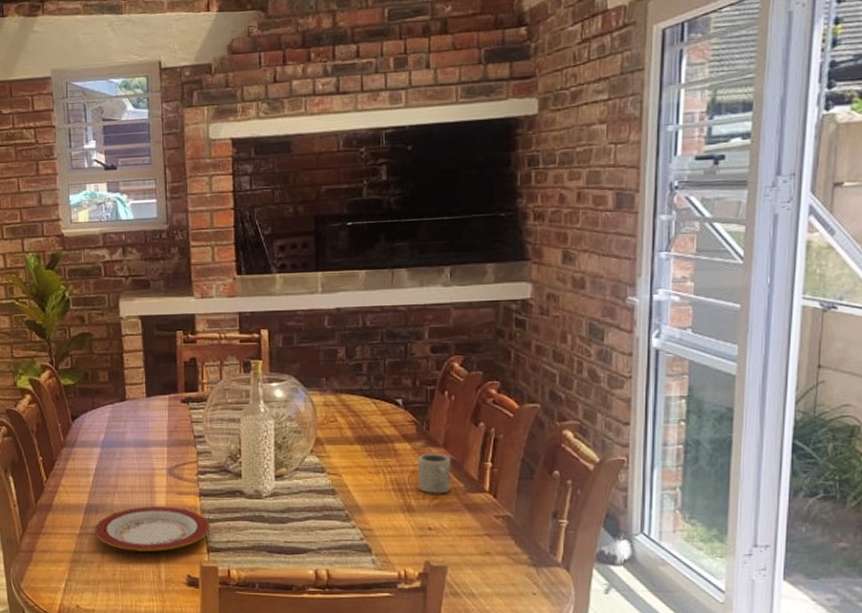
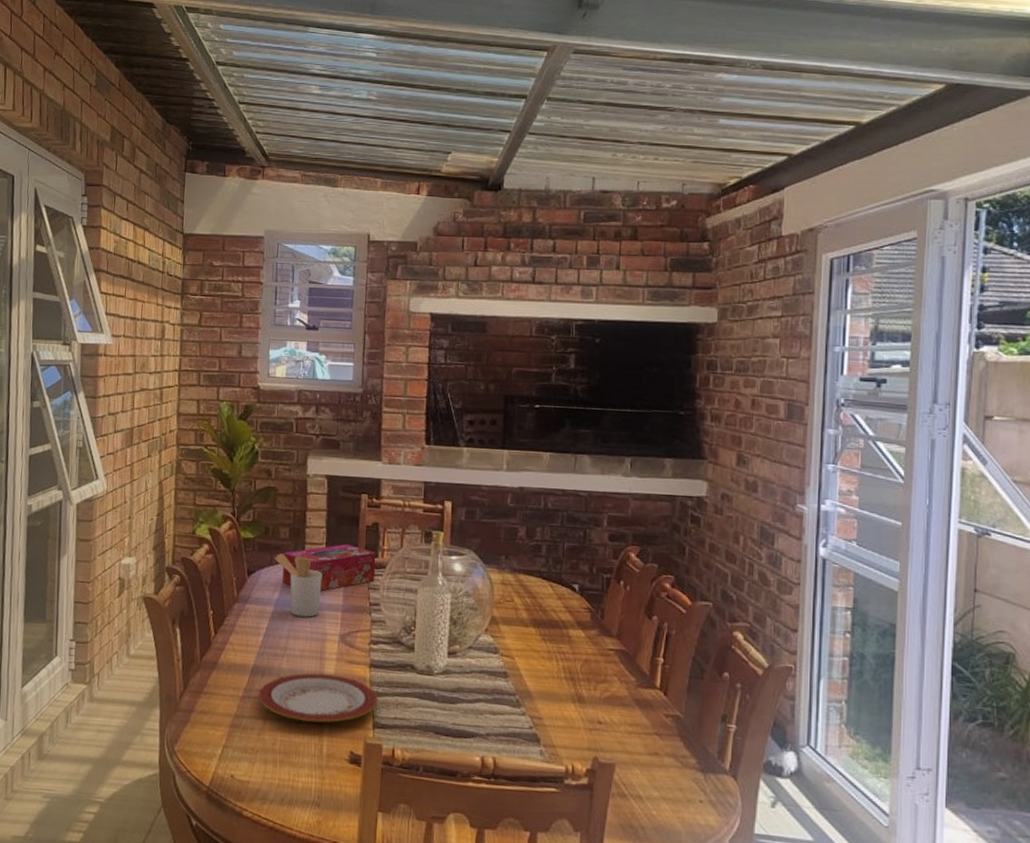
utensil holder: none [96,396,146,455] -> present [274,553,322,617]
tissue box: none [104,381,197,429] -> present [282,543,376,591]
cup: present [417,453,452,494] -> none [589,642,624,687]

